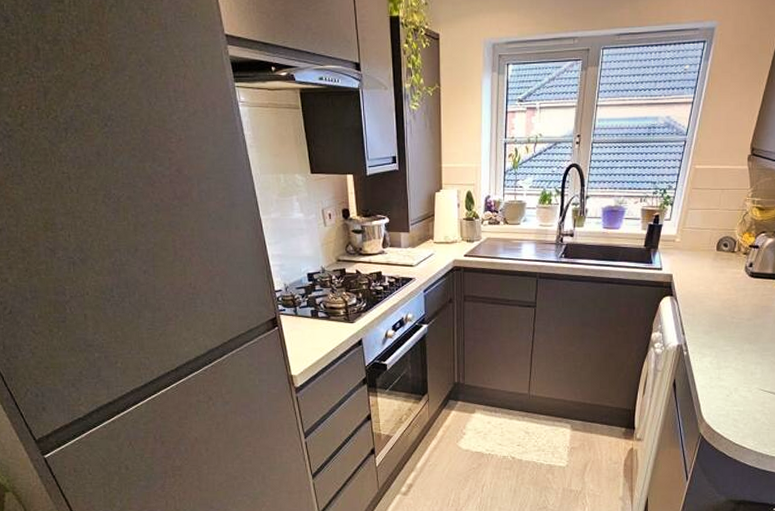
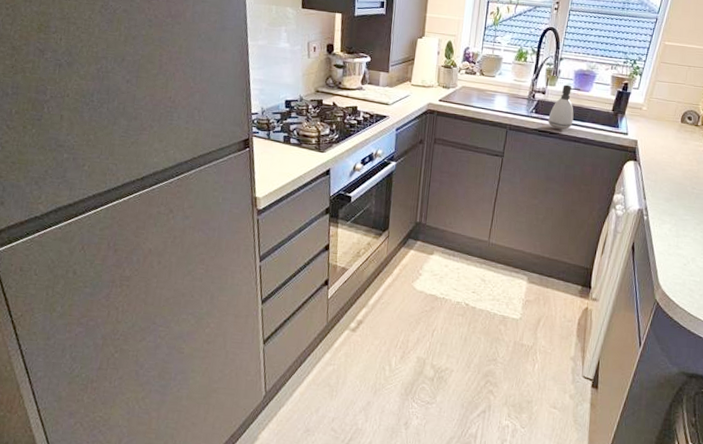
soap dispenser: none [579,224,611,272] -> present [548,84,581,130]

